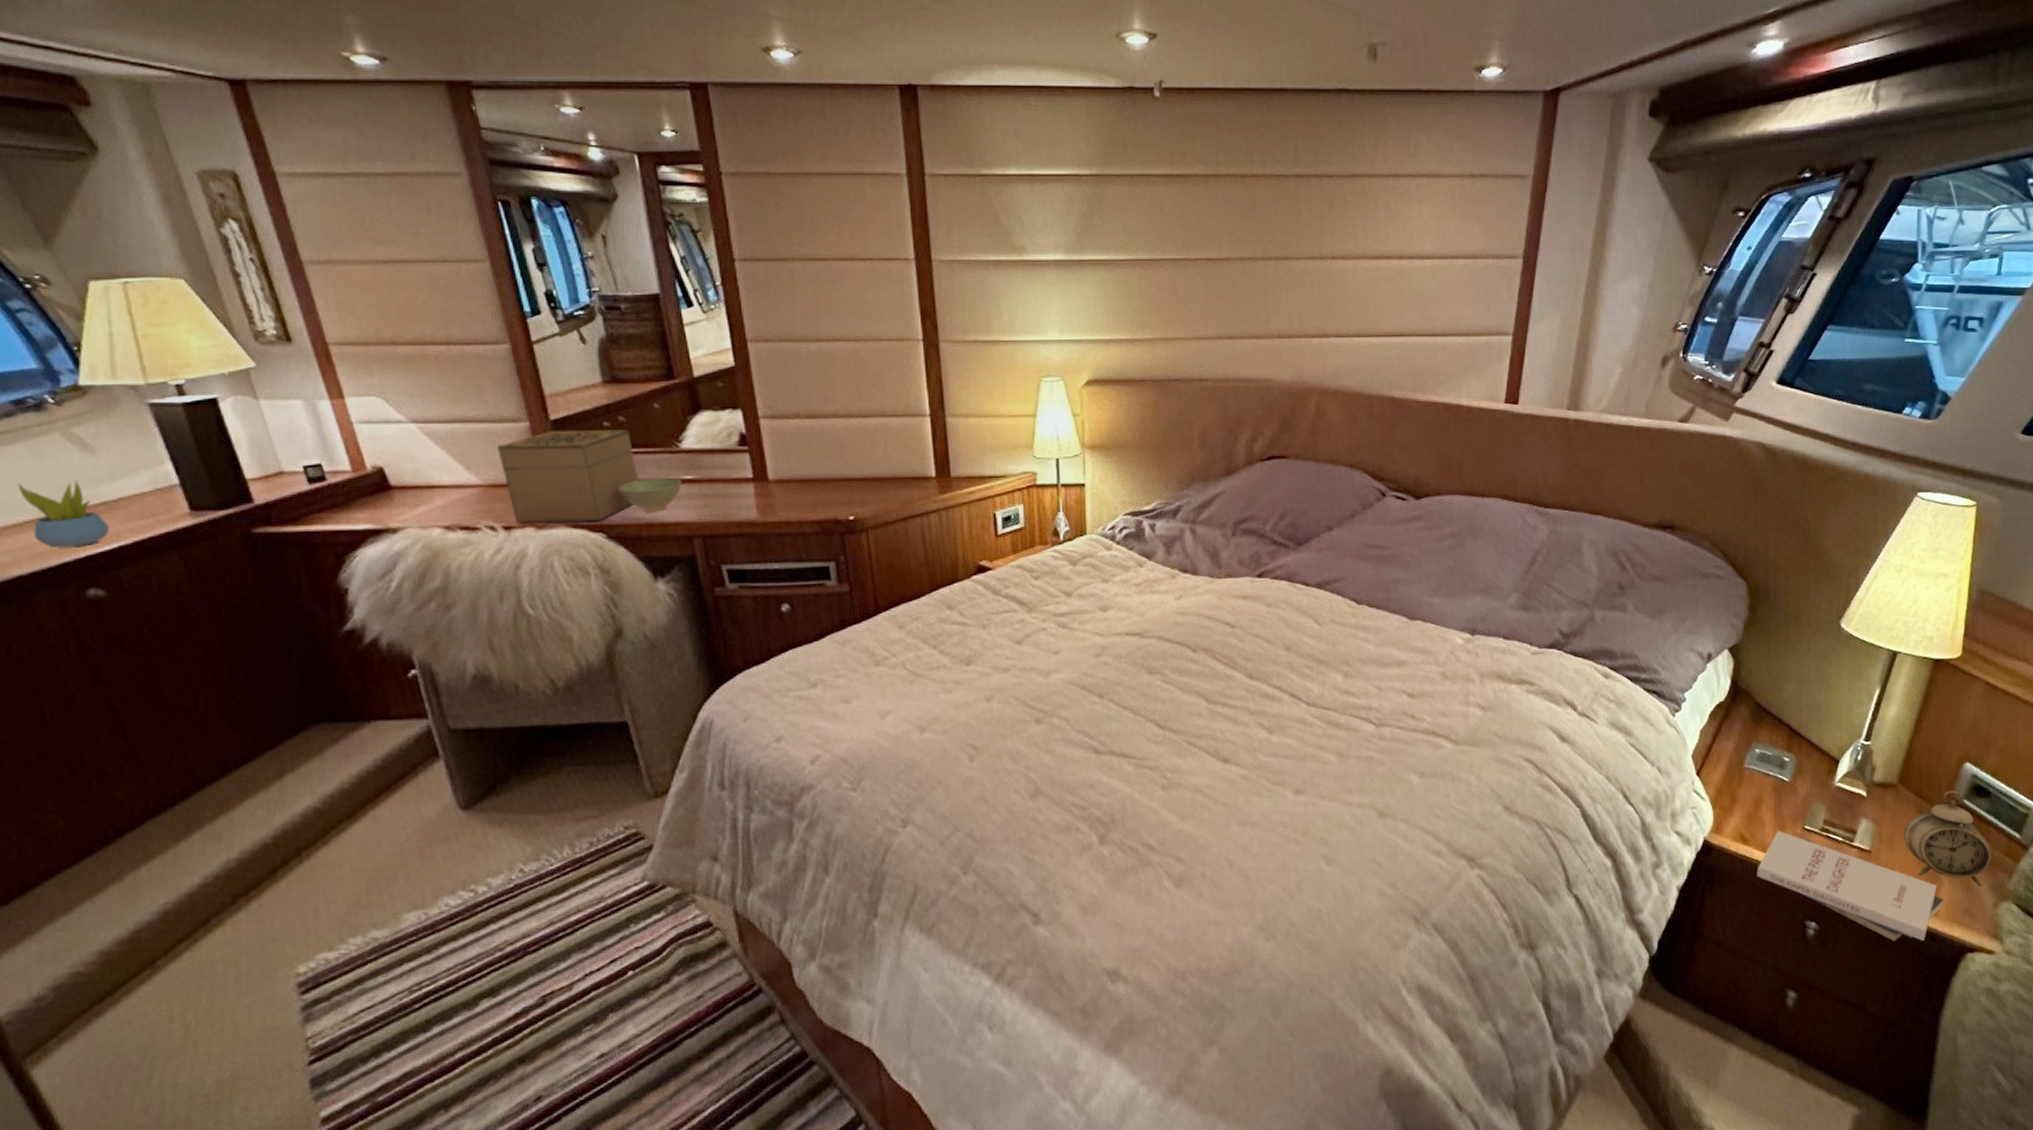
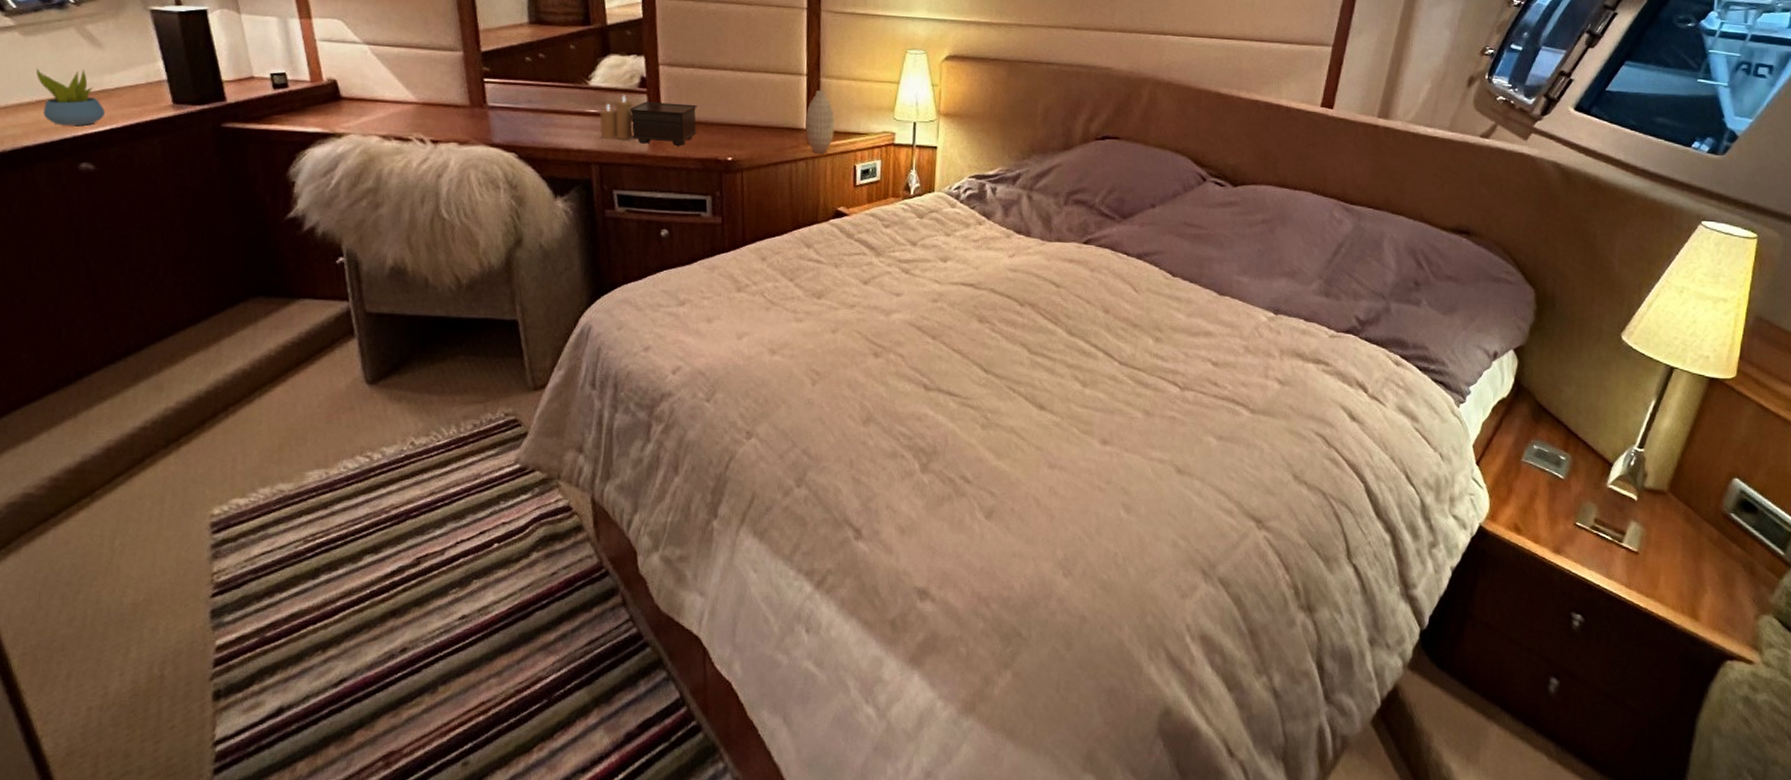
decorative box: present [497,429,640,524] -> none [434,60,551,143]
bowl: present [618,477,681,513] -> none [532,109,586,139]
candle: none [697,456,737,508] -> present [599,95,634,140]
jewelry box: none [729,460,811,509] -> present [629,101,698,146]
vase: none [933,432,968,503] -> present [805,90,835,153]
books: present [1757,830,1944,942] -> none [1527,524,1707,644]
alarm clock: present [1904,790,1992,887] -> none [1671,503,1756,598]

